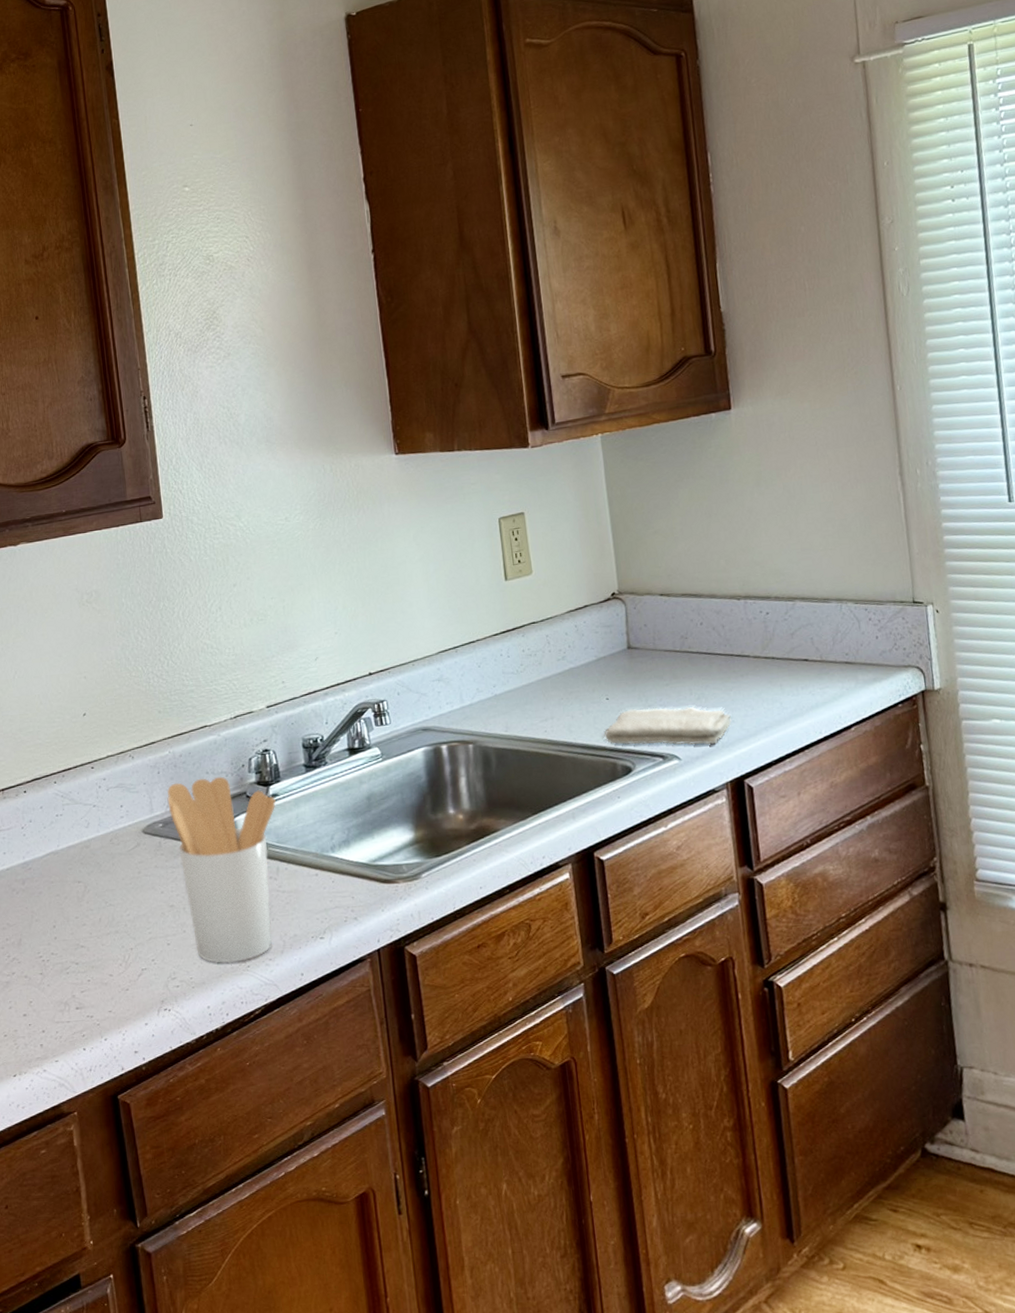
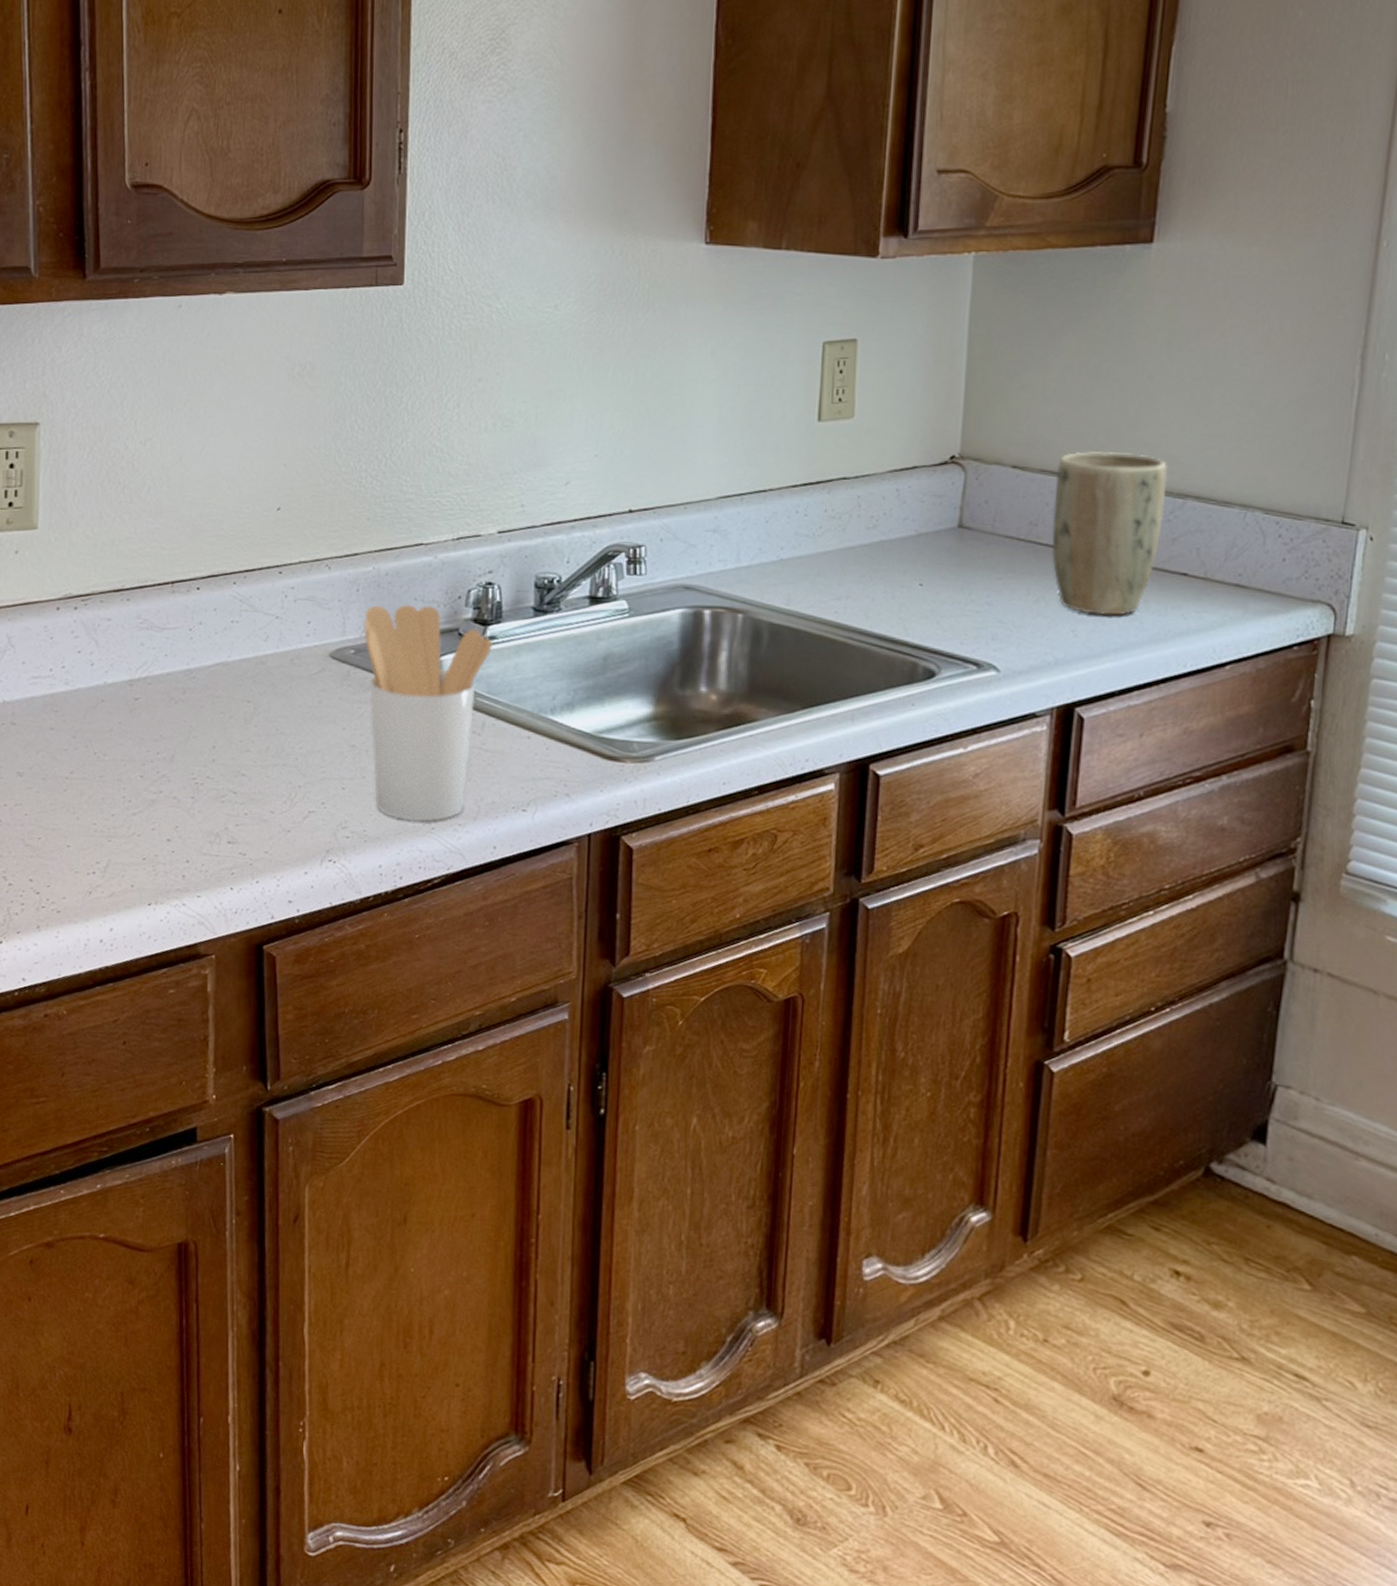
washcloth: present [604,706,732,745] -> none [908,602,1074,660]
plant pot: none [693,571,783,703] -> present [1052,450,1169,616]

